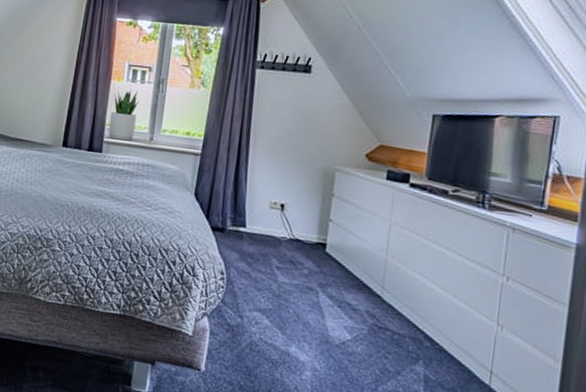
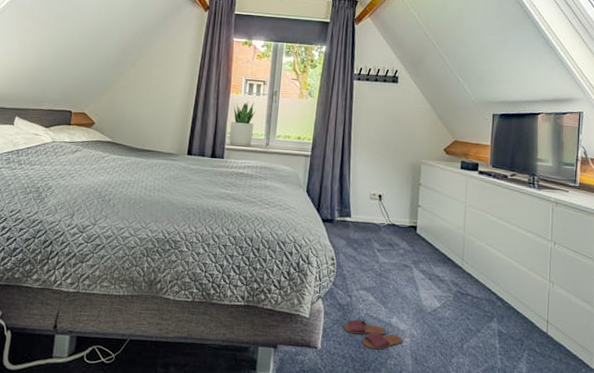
slippers: none [232,343,302,381] -> present [344,319,402,350]

